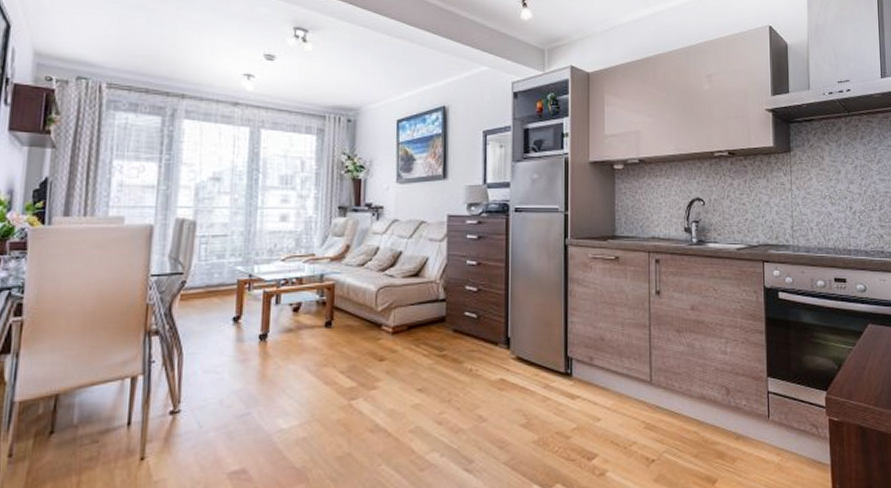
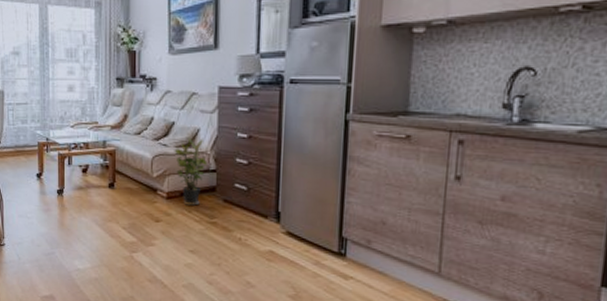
potted plant: none [401,267,436,339] -> present [174,138,207,206]

